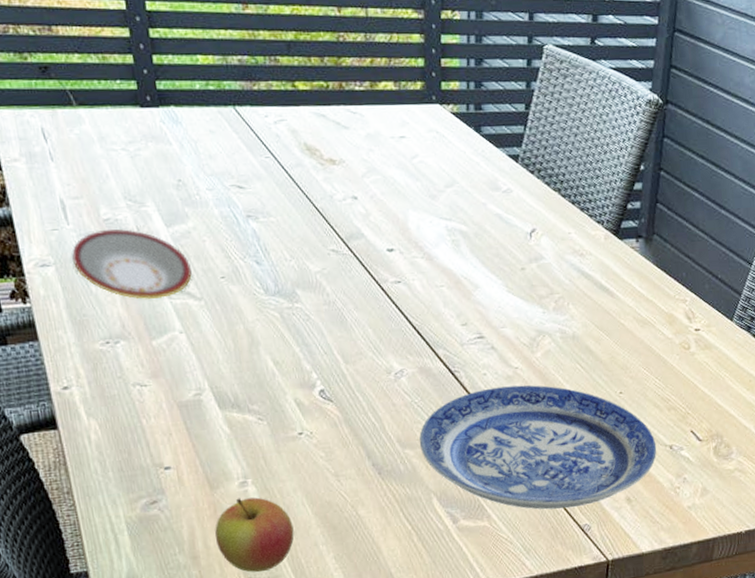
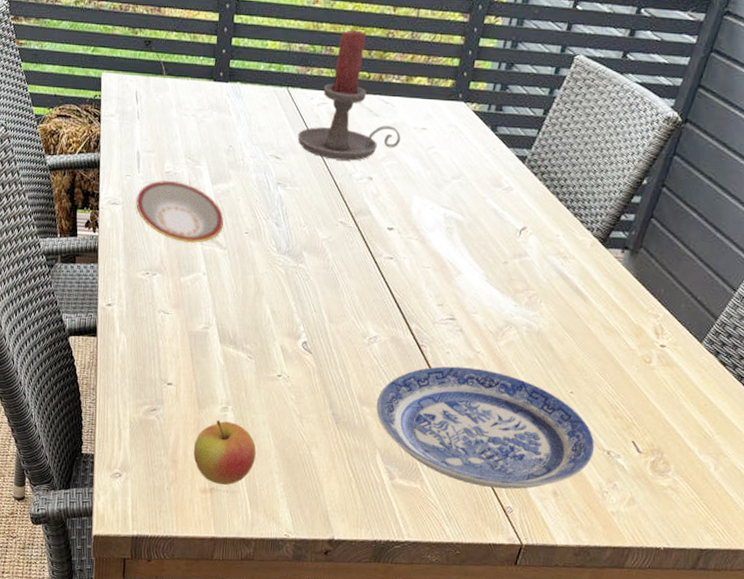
candle holder: none [258,35,379,182] -> present [297,30,401,161]

